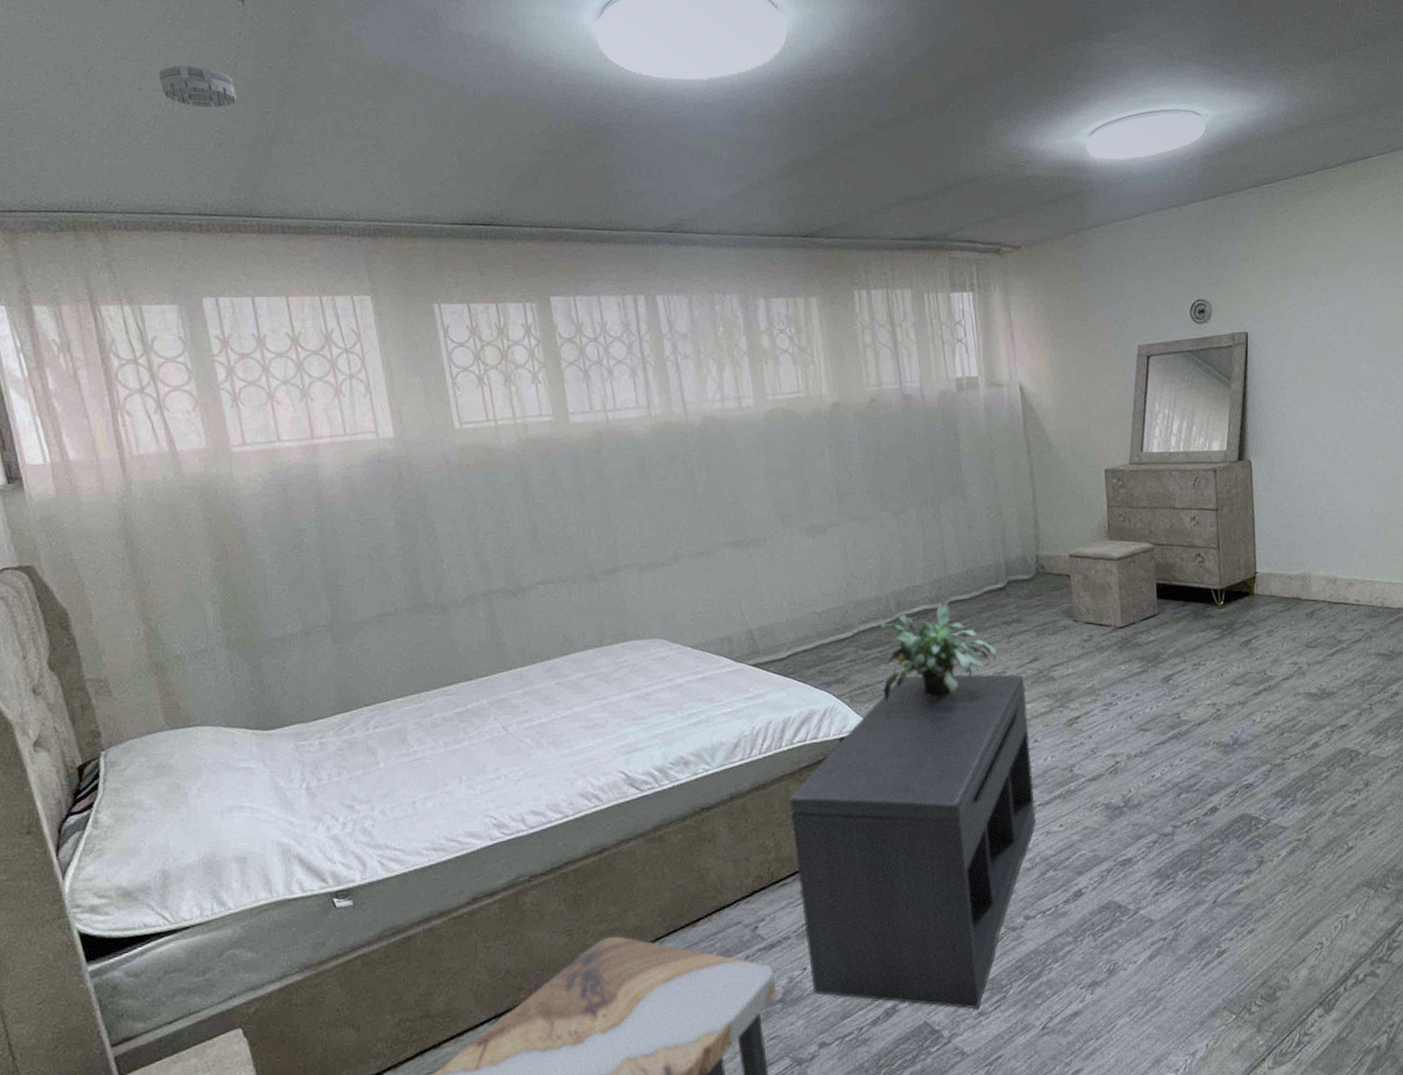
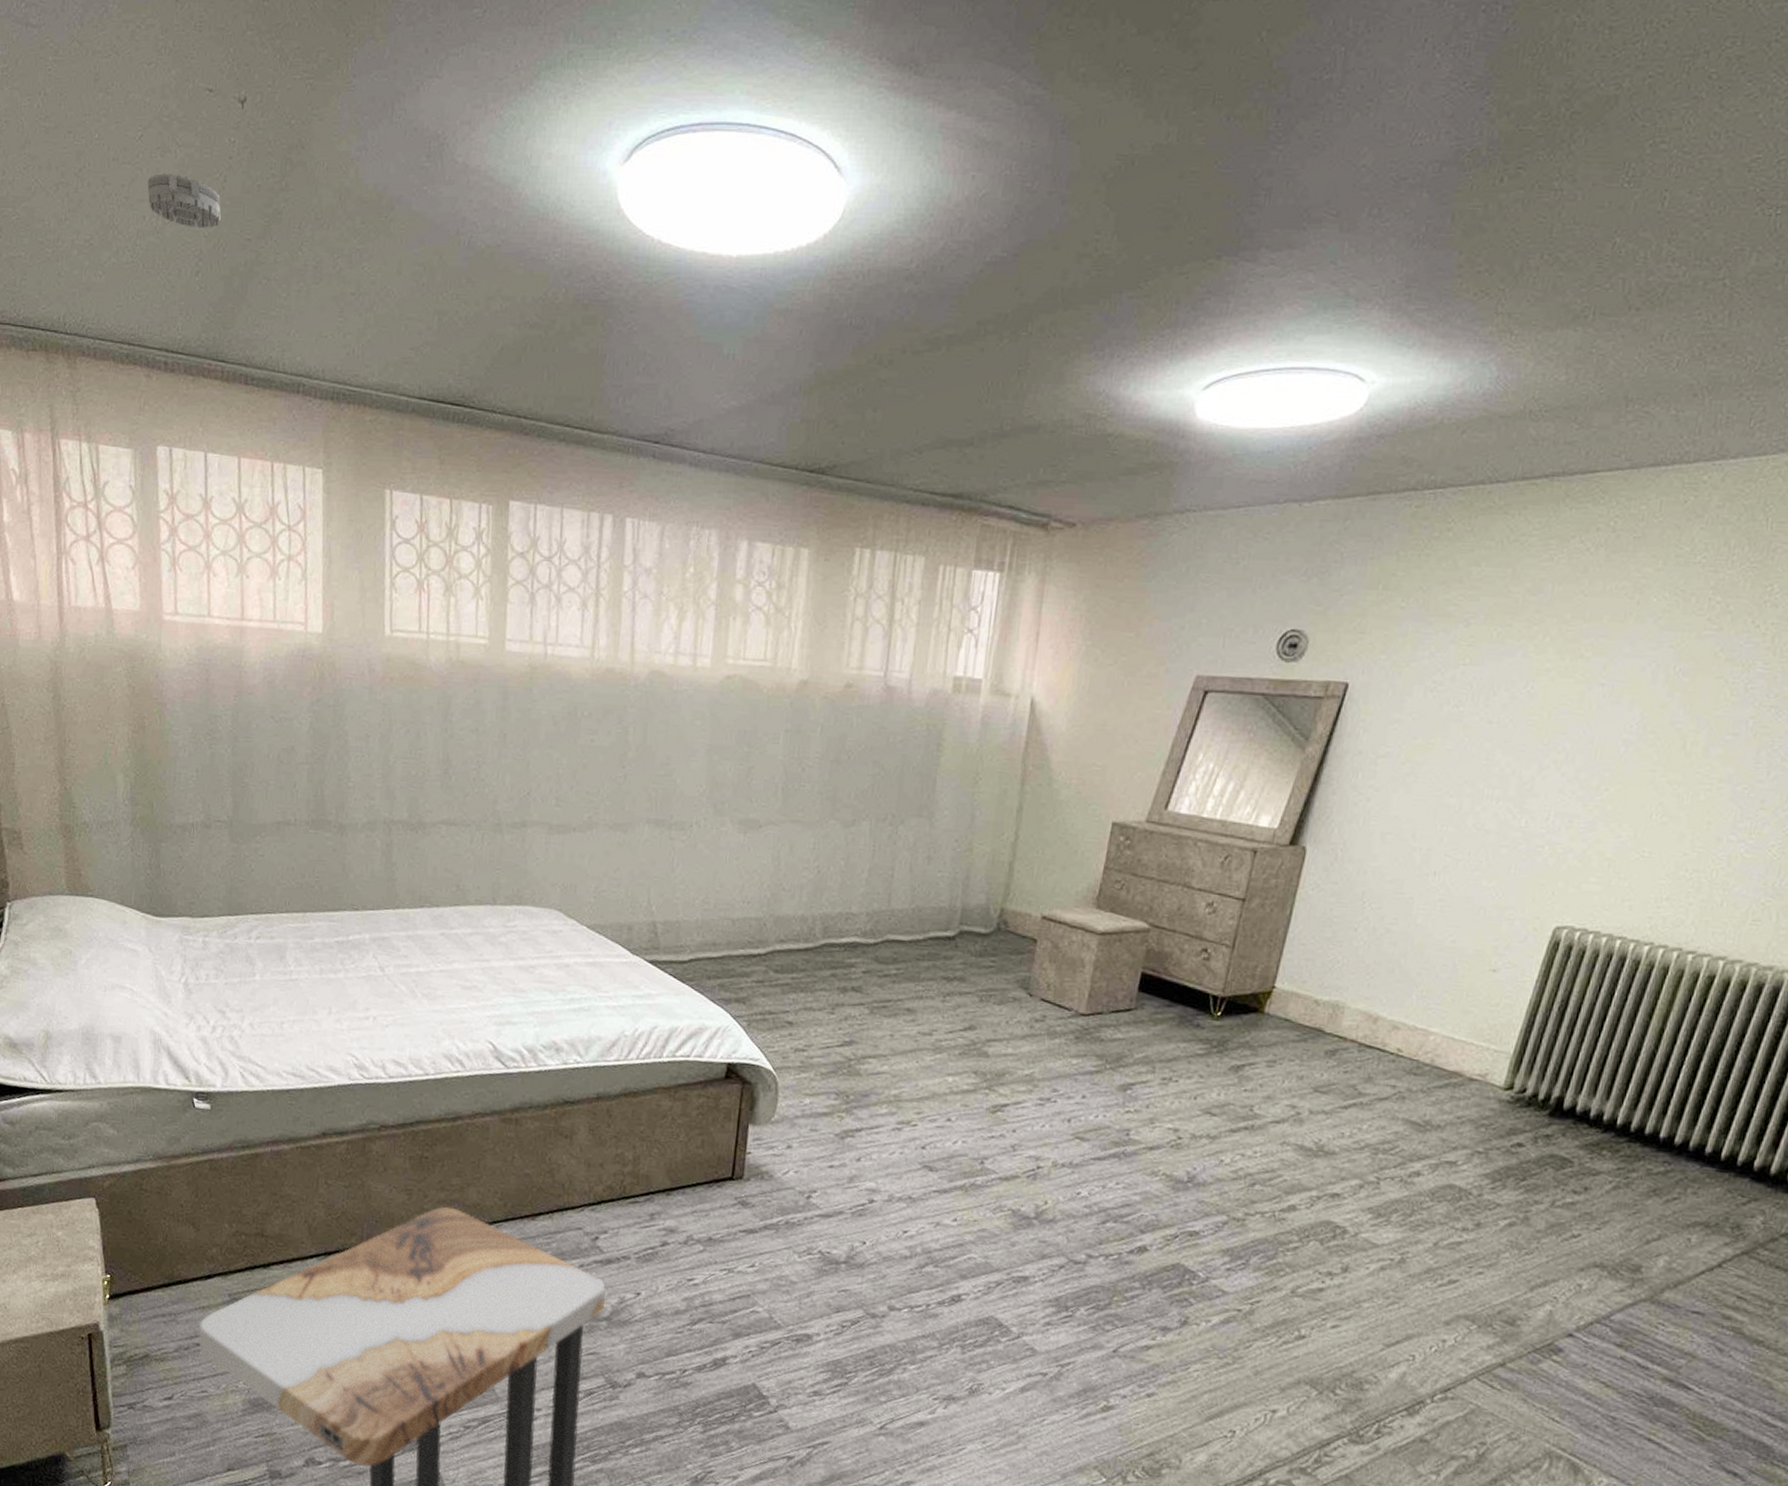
bench: present [788,673,1037,1010] -> none [643,1012,952,1388]
potted plant: present [879,600,998,701] -> none [785,936,929,1045]

